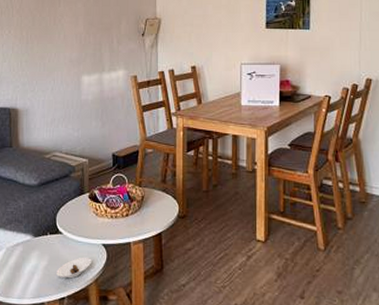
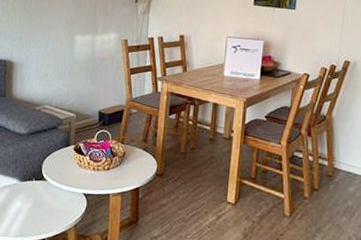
saucer: present [56,257,92,279] -> none [39,203,73,222]

